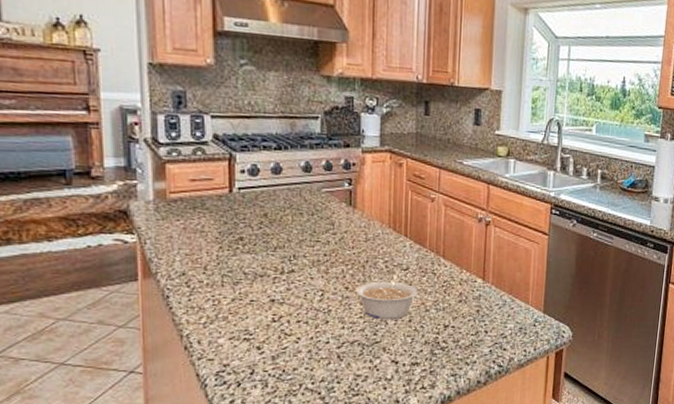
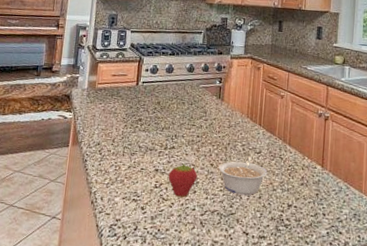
fruit: none [289,290,329,331] -> present [168,164,198,198]

